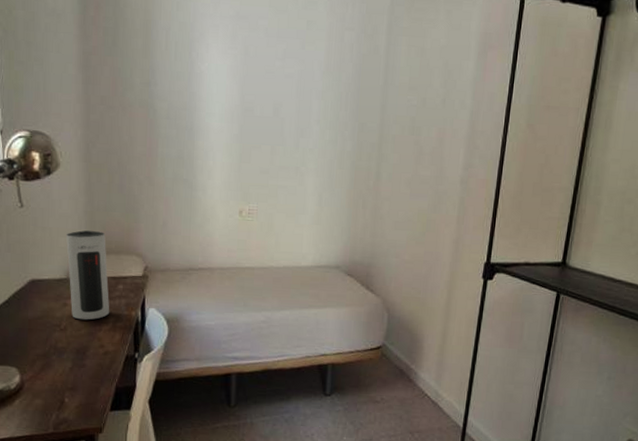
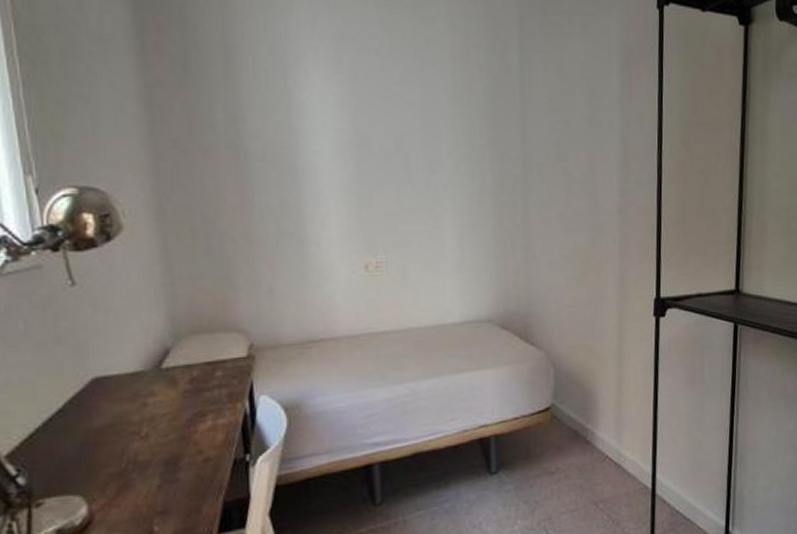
speaker: present [65,230,110,321] -> none [138,306,208,422]

